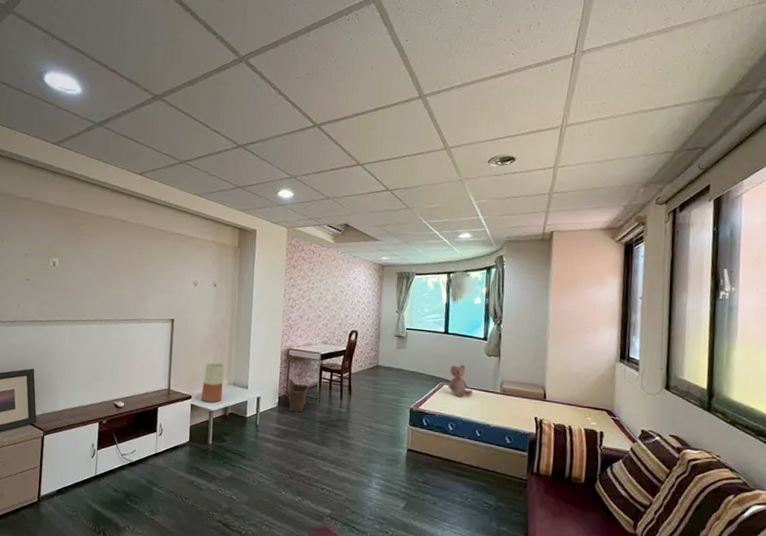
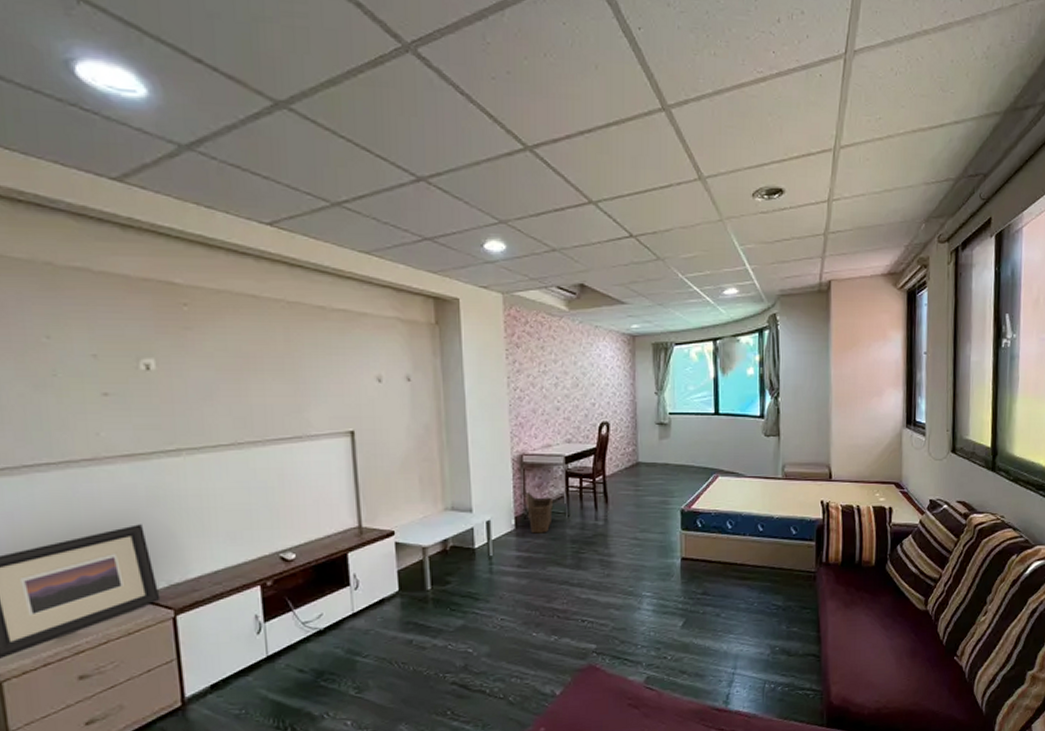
vase: present [201,362,225,403] -> none [408,483,438,538]
teddy bear: present [447,364,474,398] -> none [722,450,753,489]

